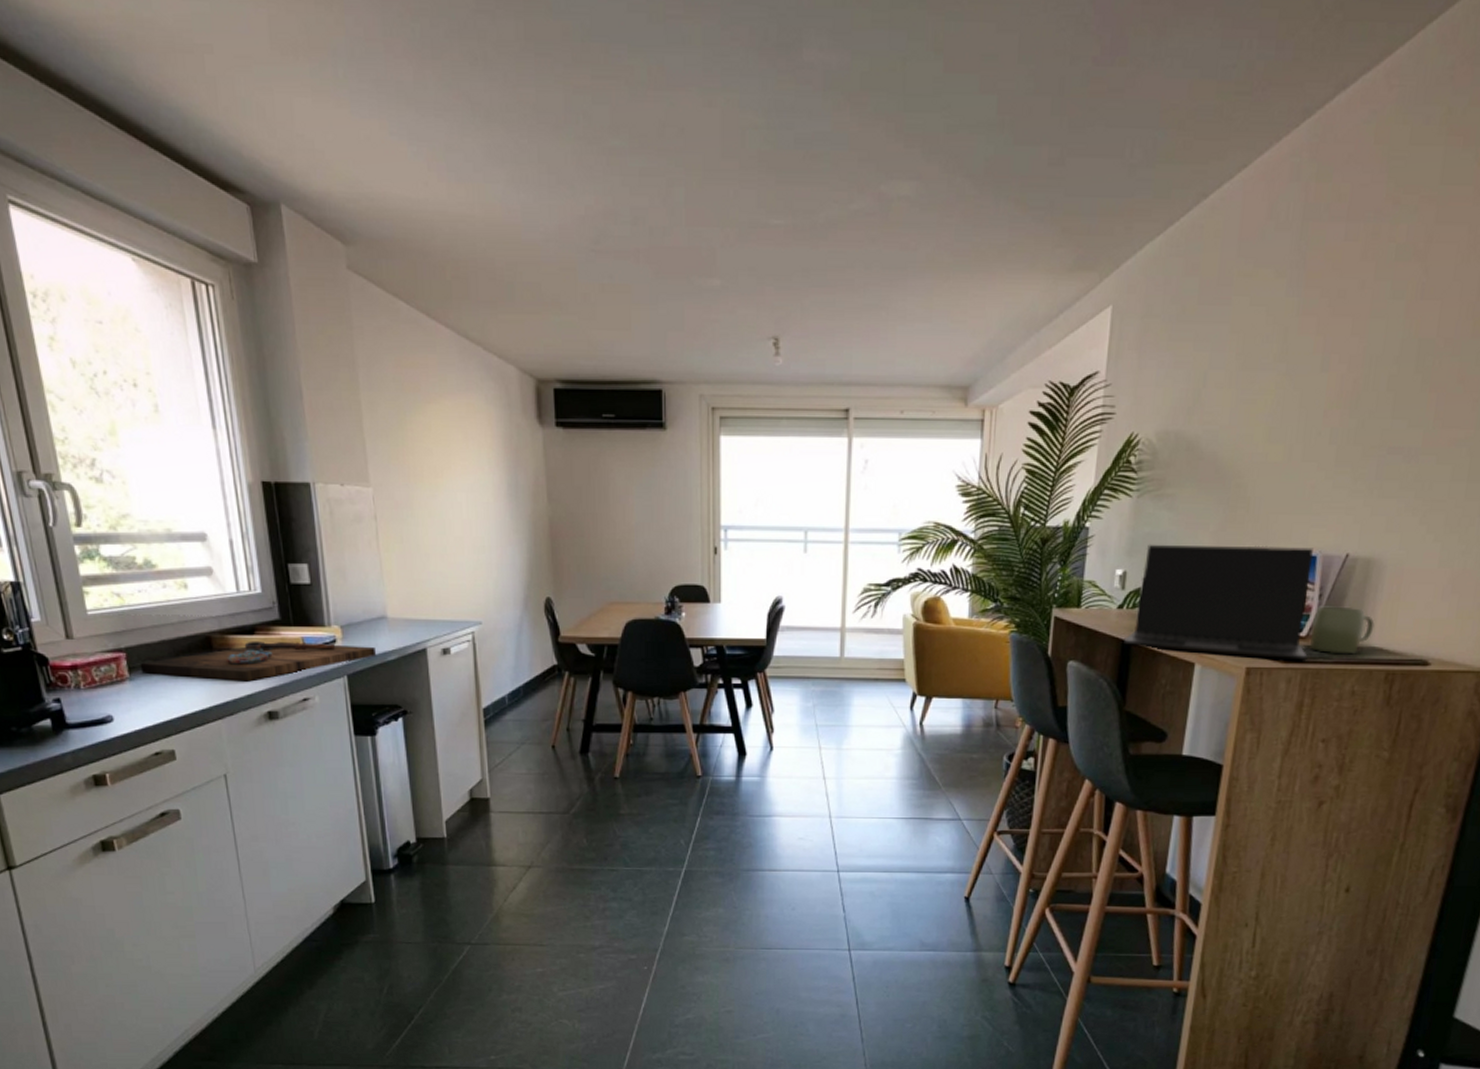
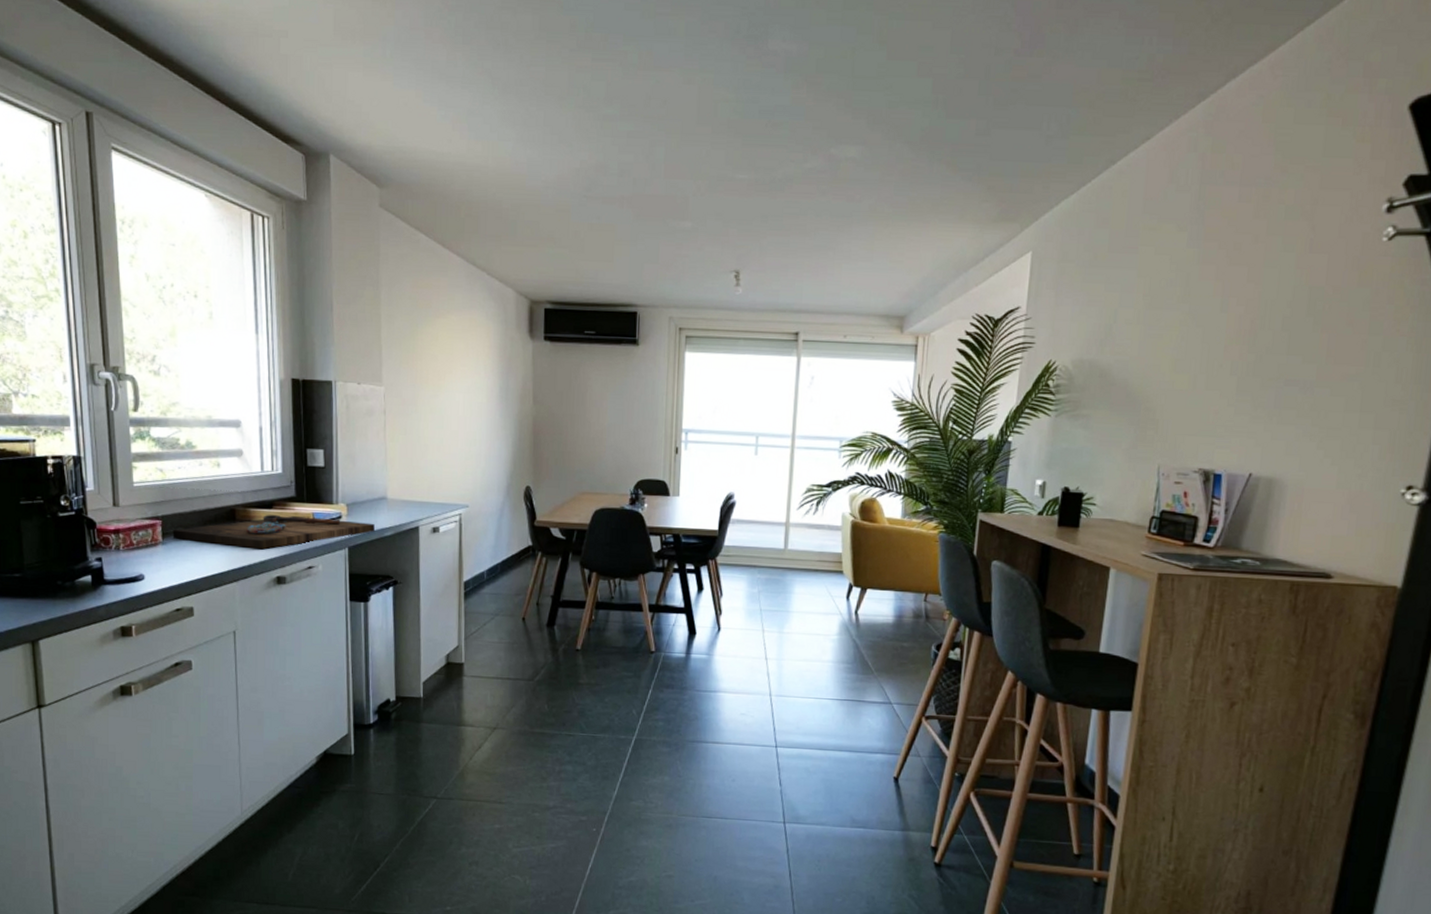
laptop: present [1124,544,1314,661] -> none [1044,458,1219,570]
mug: present [1310,606,1375,655] -> none [1217,519,1278,565]

